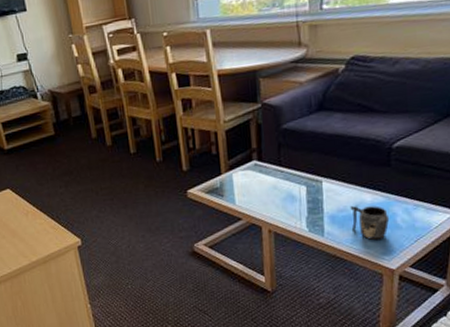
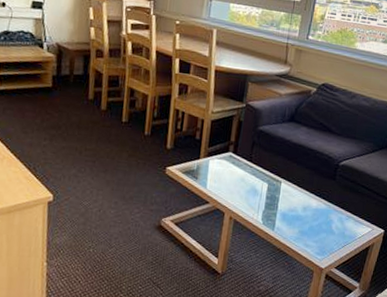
mug: present [350,205,390,241] -> none [298,207,327,242]

